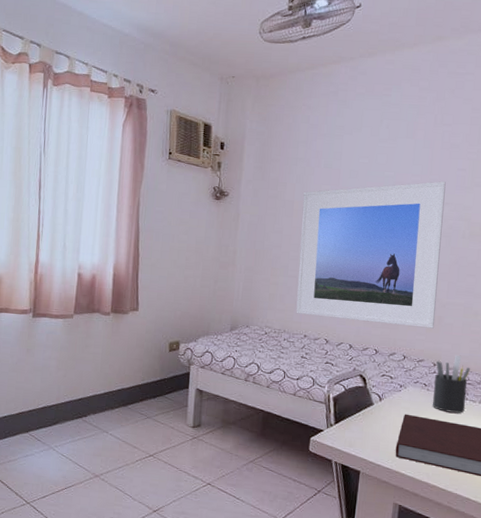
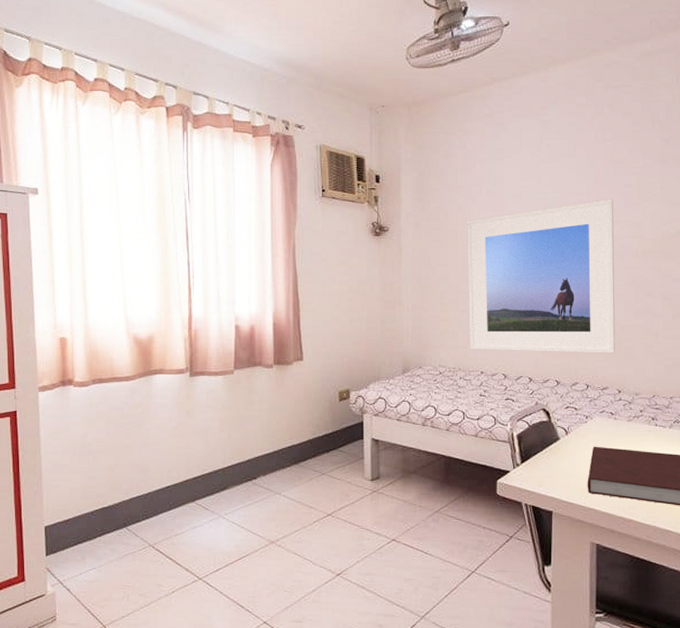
pen holder: present [433,355,470,413] -> none [621,379,657,441]

